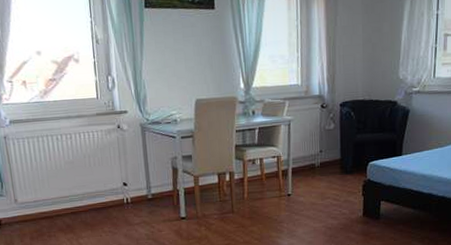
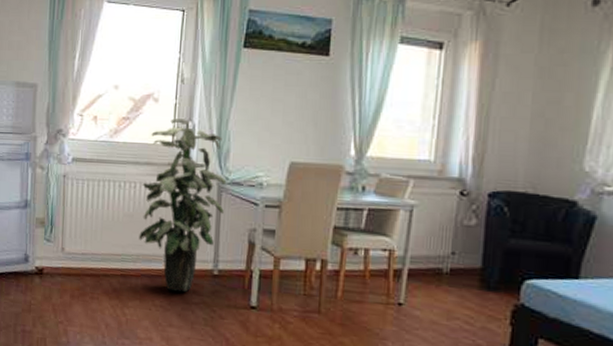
indoor plant: none [77,74,149,217] -> present [139,118,227,292]

